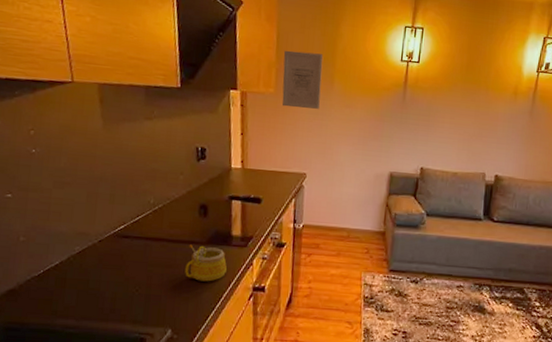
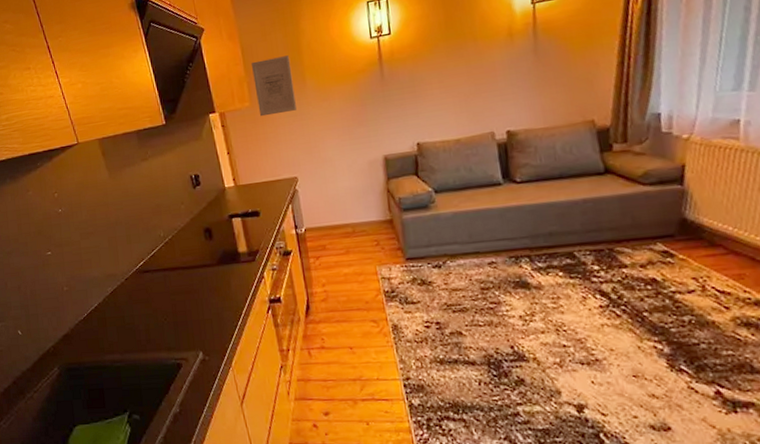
mug: present [185,244,227,282] -> none [202,267,241,302]

